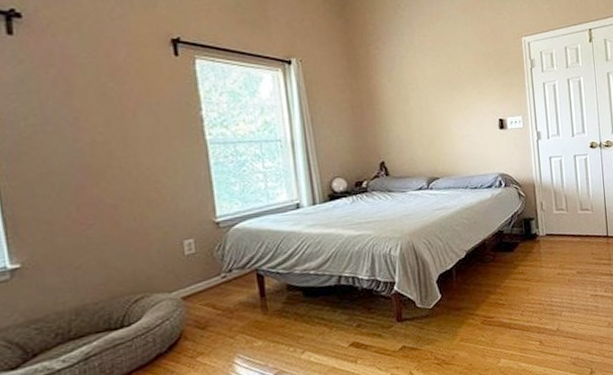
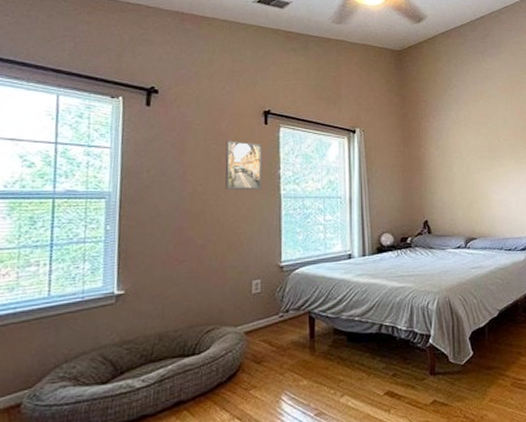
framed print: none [126,76,182,138] -> present [225,140,263,190]

